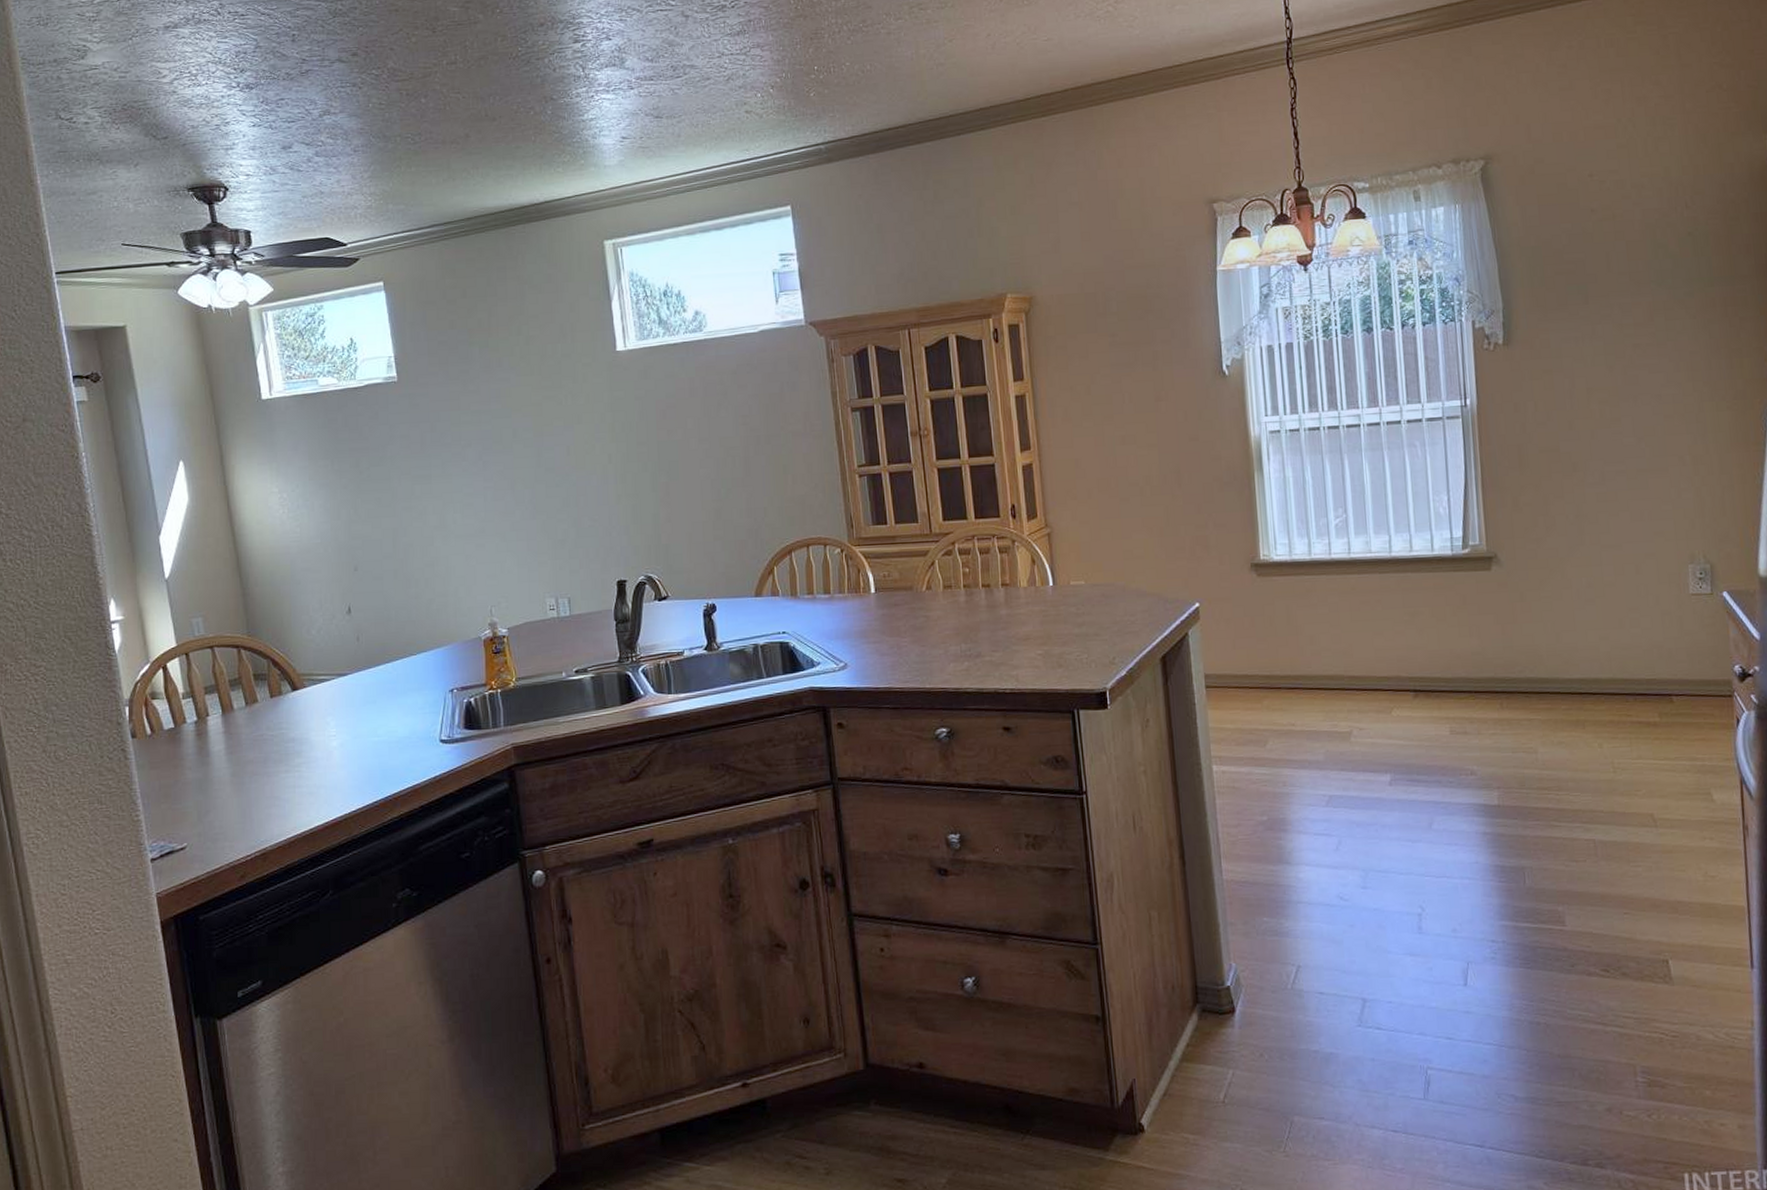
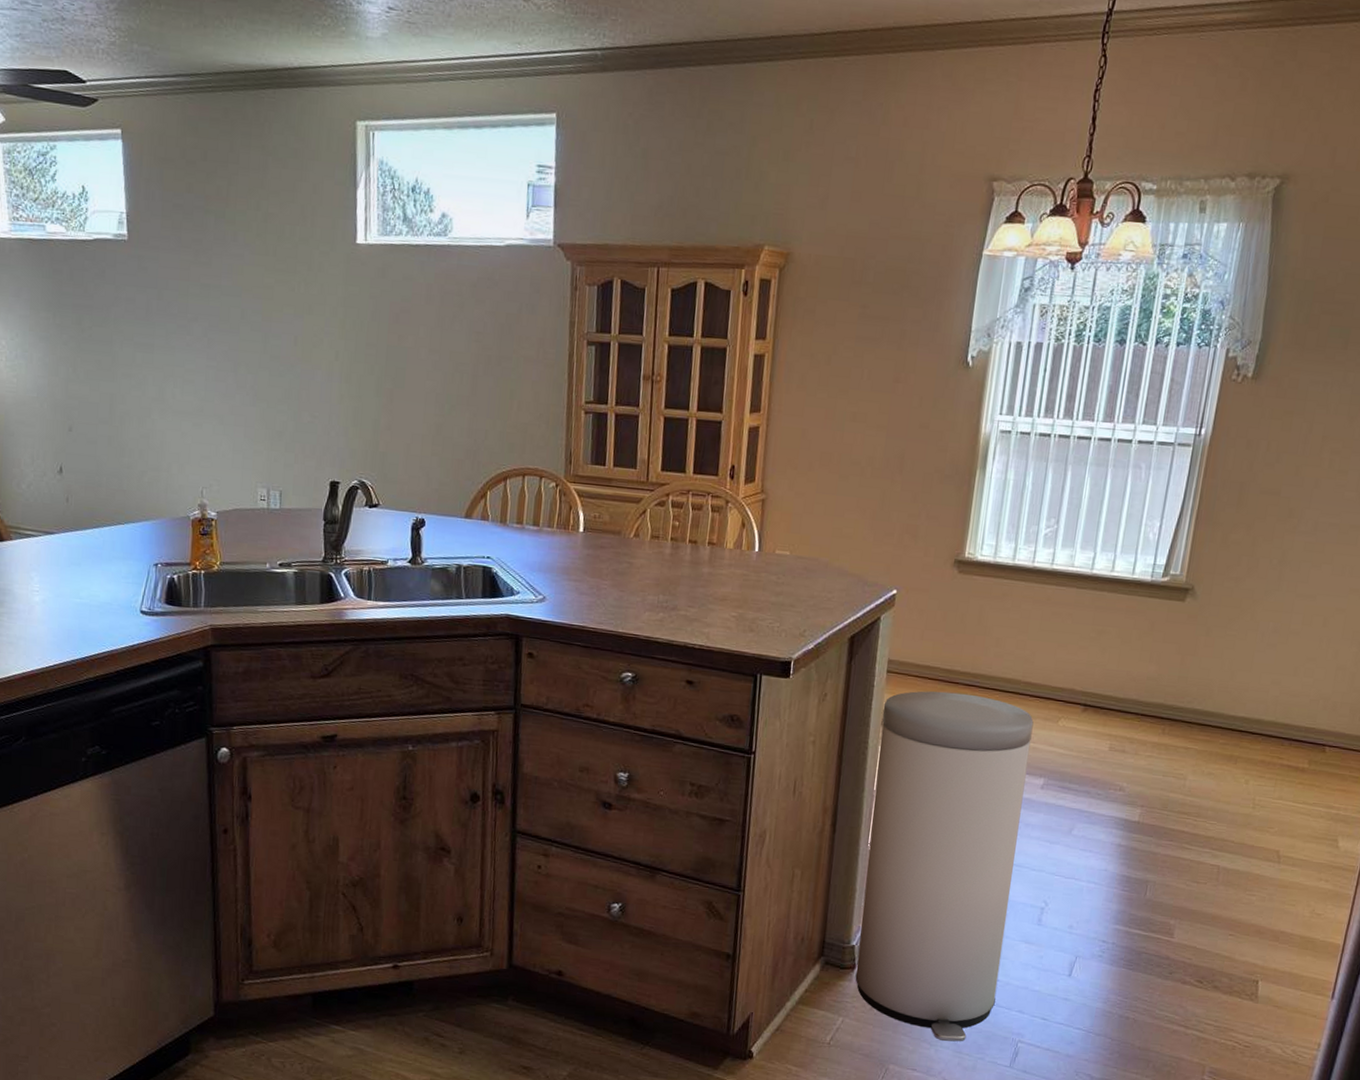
pedal bin: none [1209,697,1393,1080] -> present [855,691,1034,1042]

